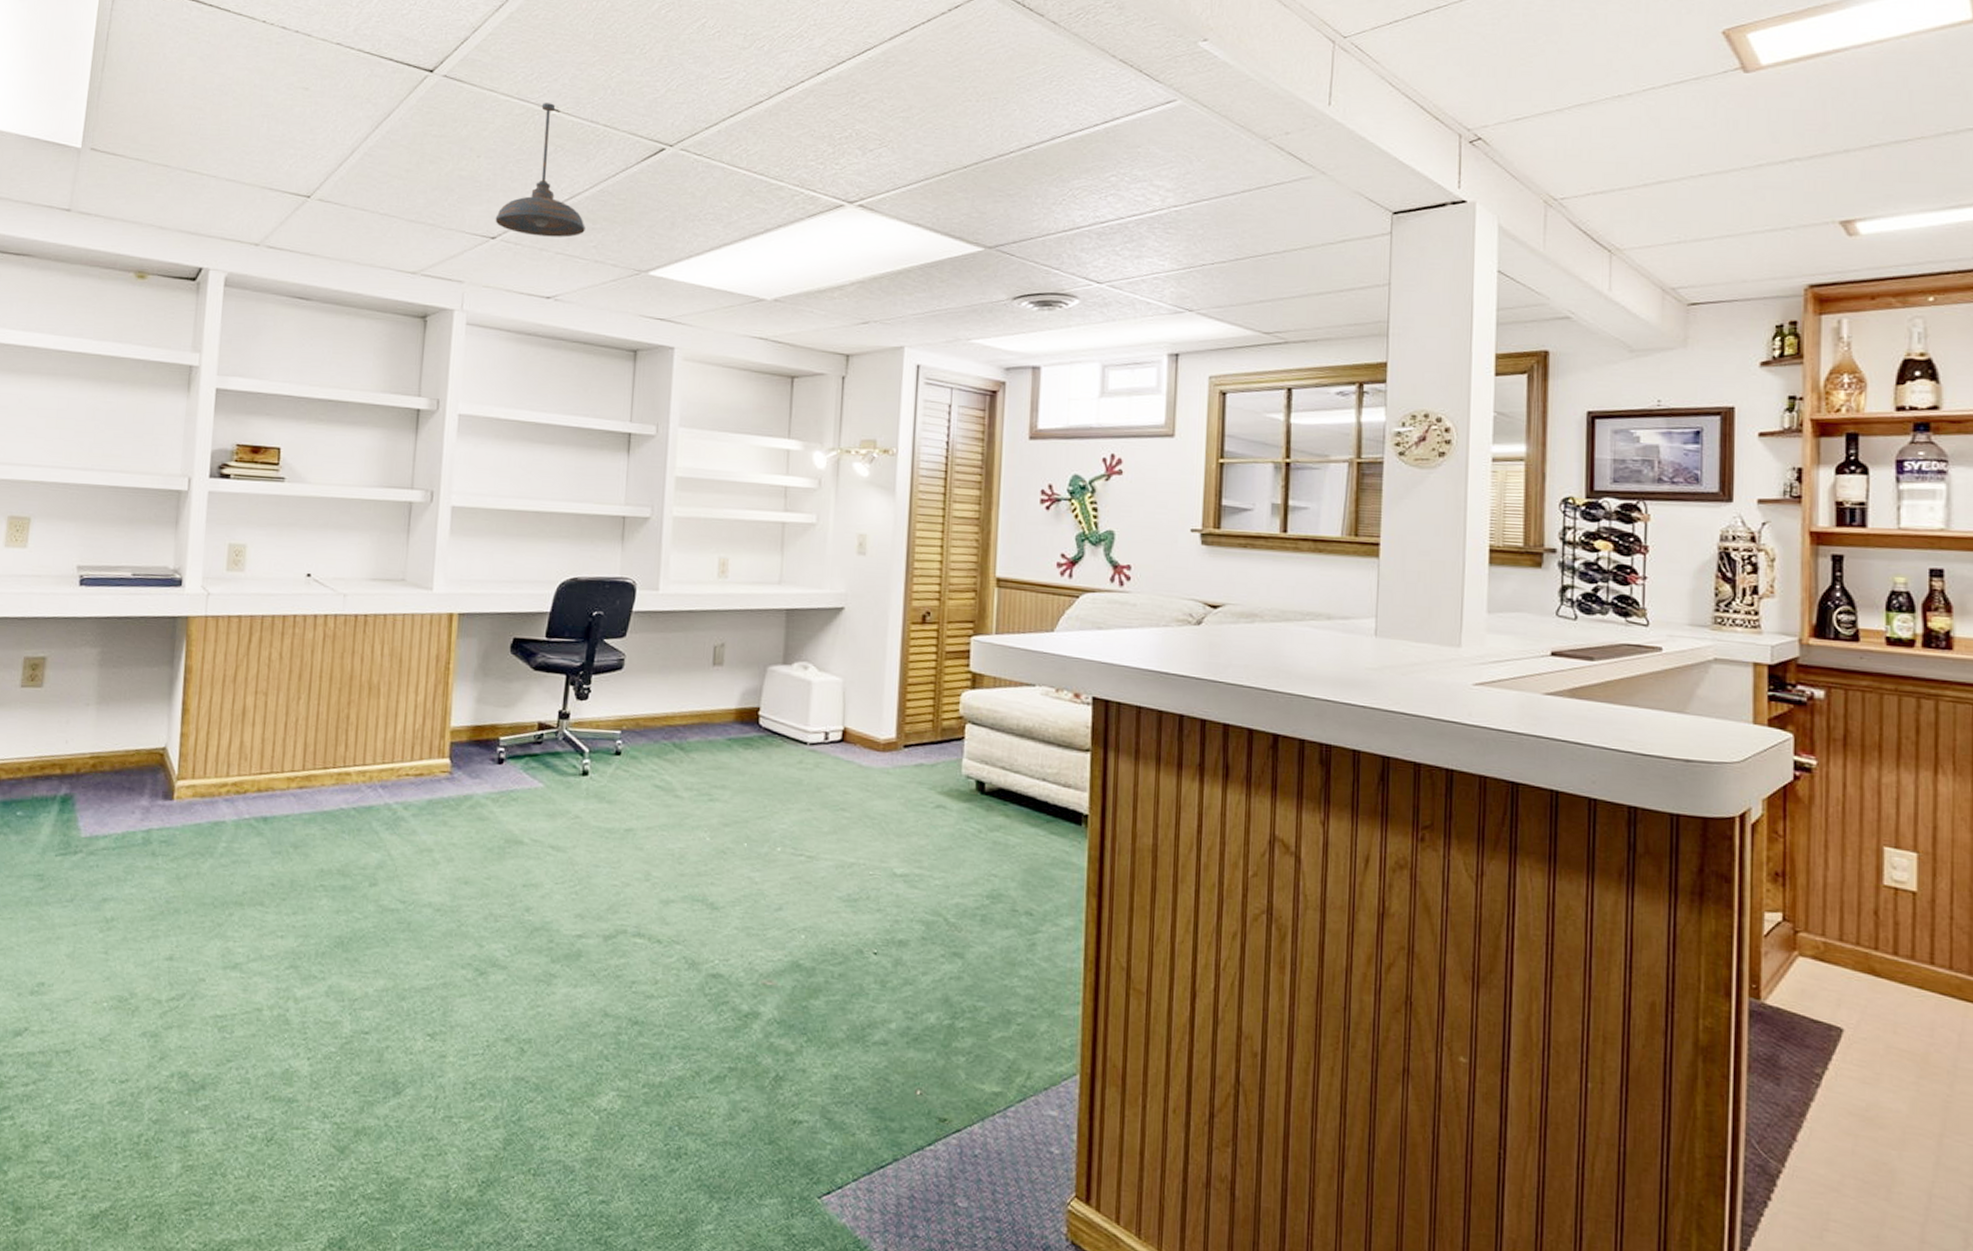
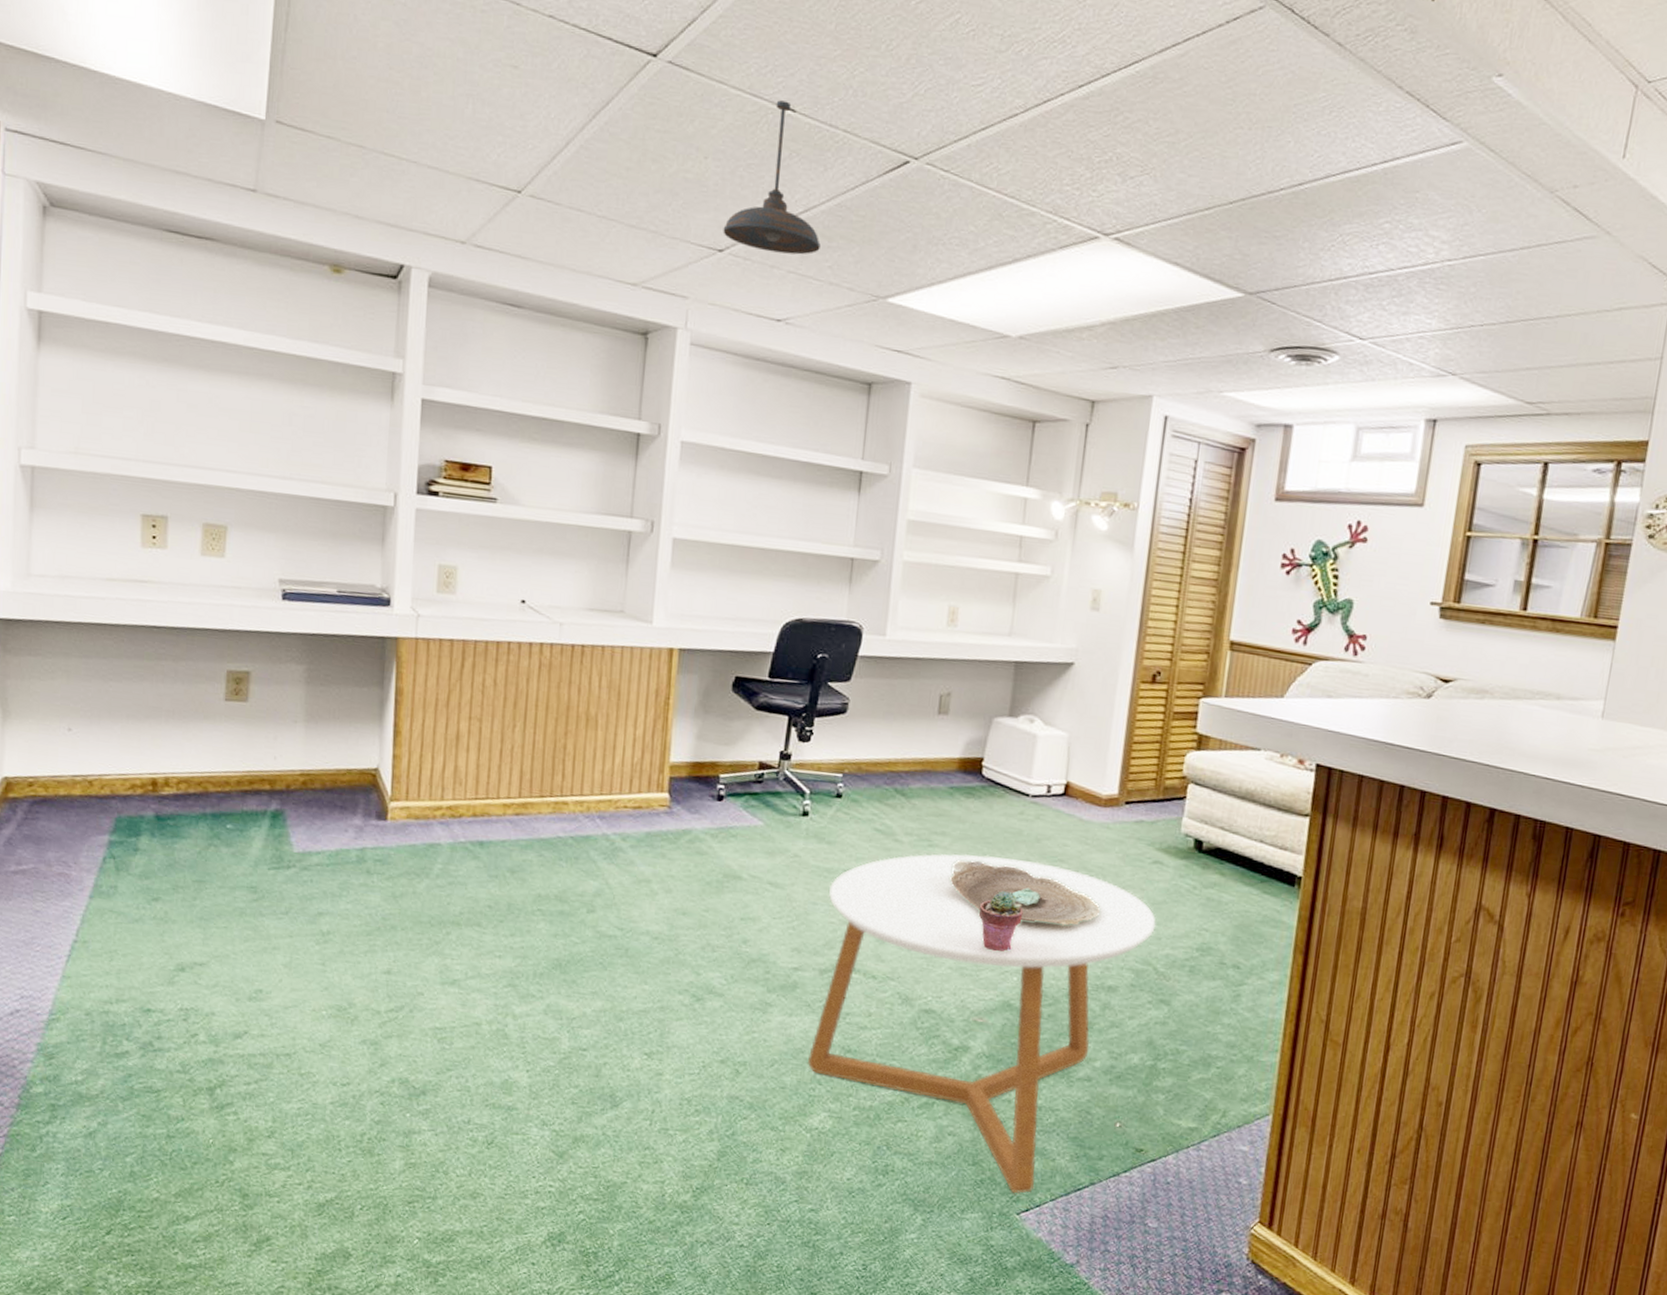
coffee table: none [593,807,943,1175] -> present [807,853,1156,1194]
decorative bowl: none [732,813,886,878] -> present [950,860,1101,926]
potted succulent: none [762,844,808,909] -> present [978,891,1023,953]

